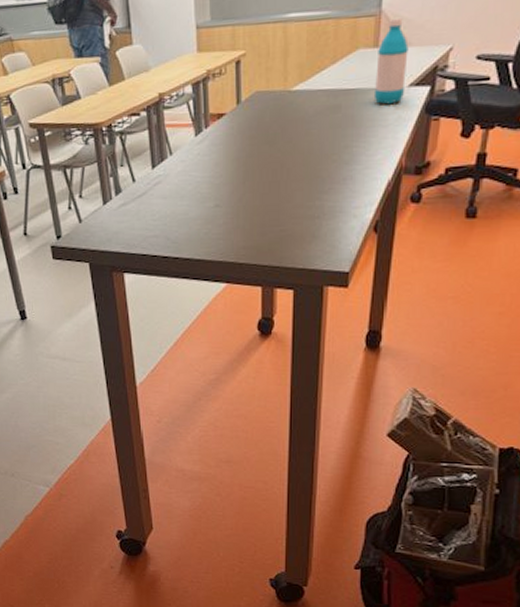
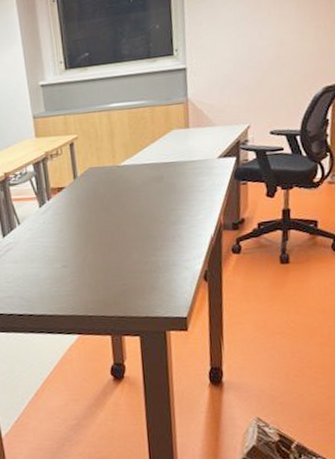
water bottle: present [373,17,409,105] -> none [189,104,215,174]

